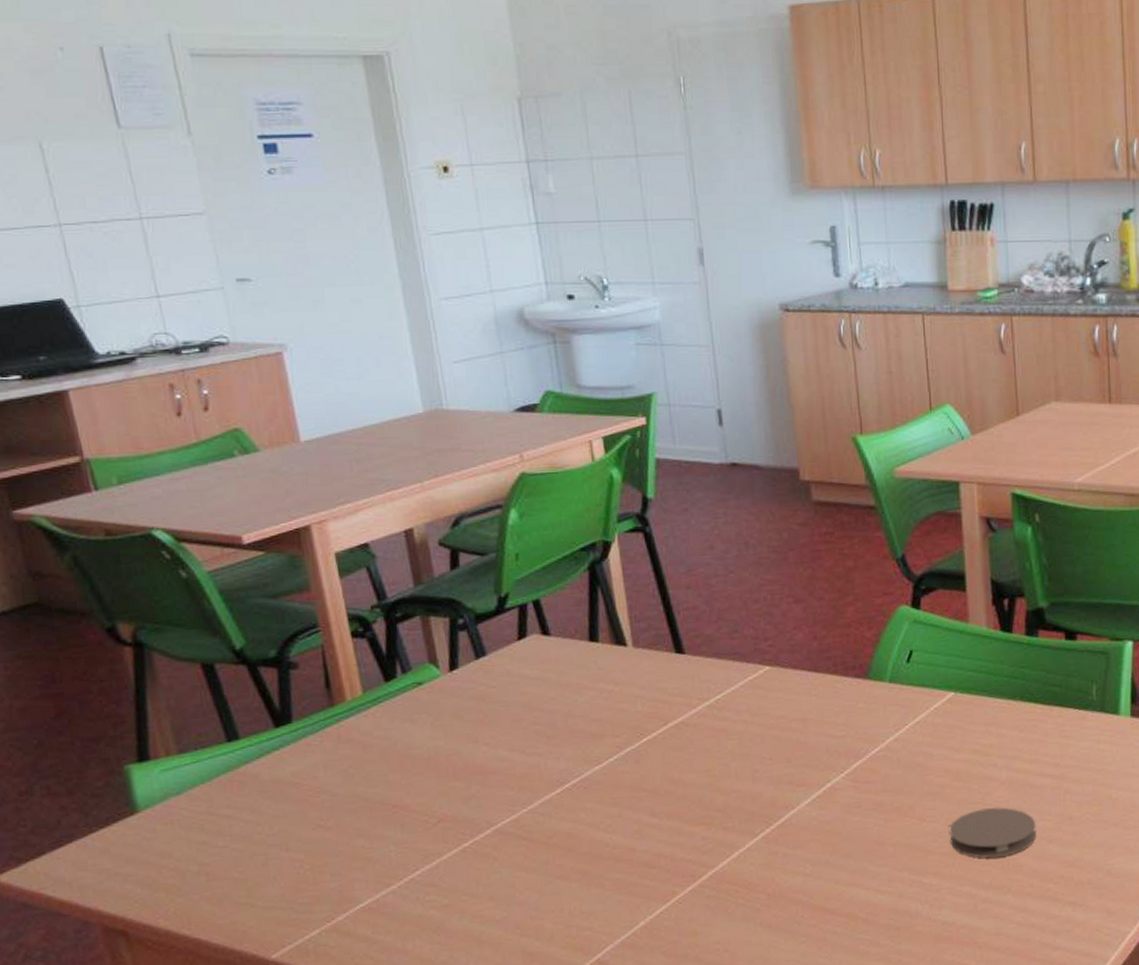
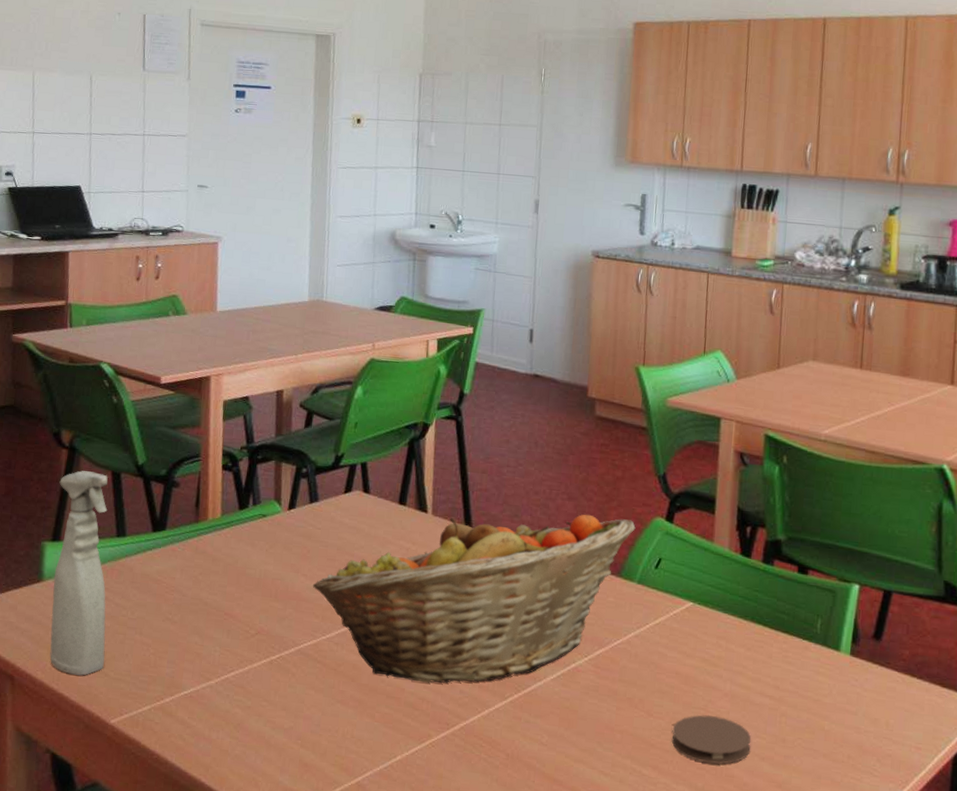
spray bottle: none [130,668,247,914] -> present [50,470,108,676]
fruit basket: none [498,614,878,839] -> present [312,514,636,684]

